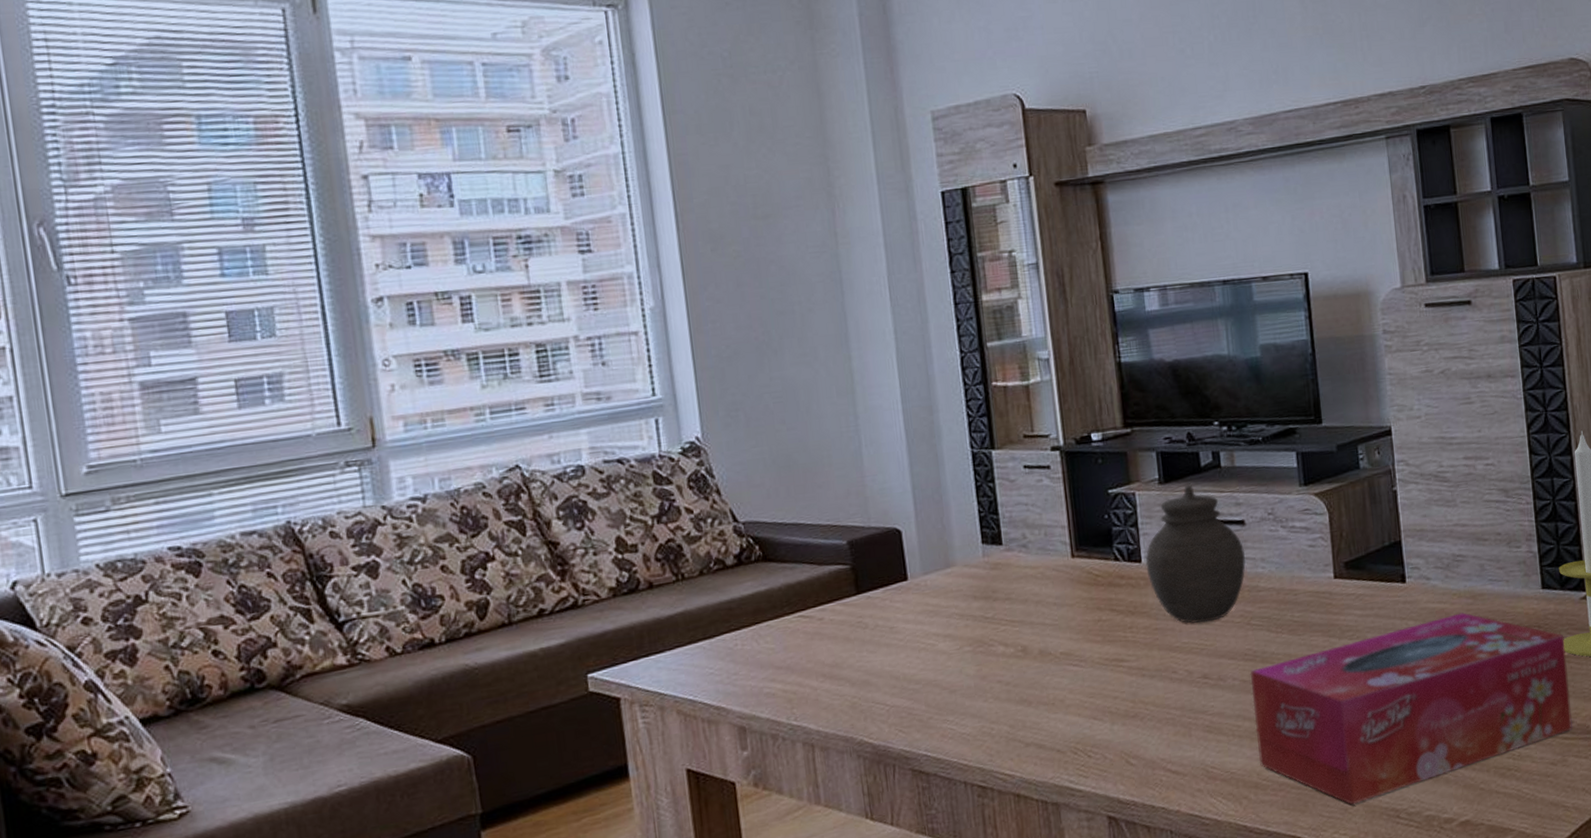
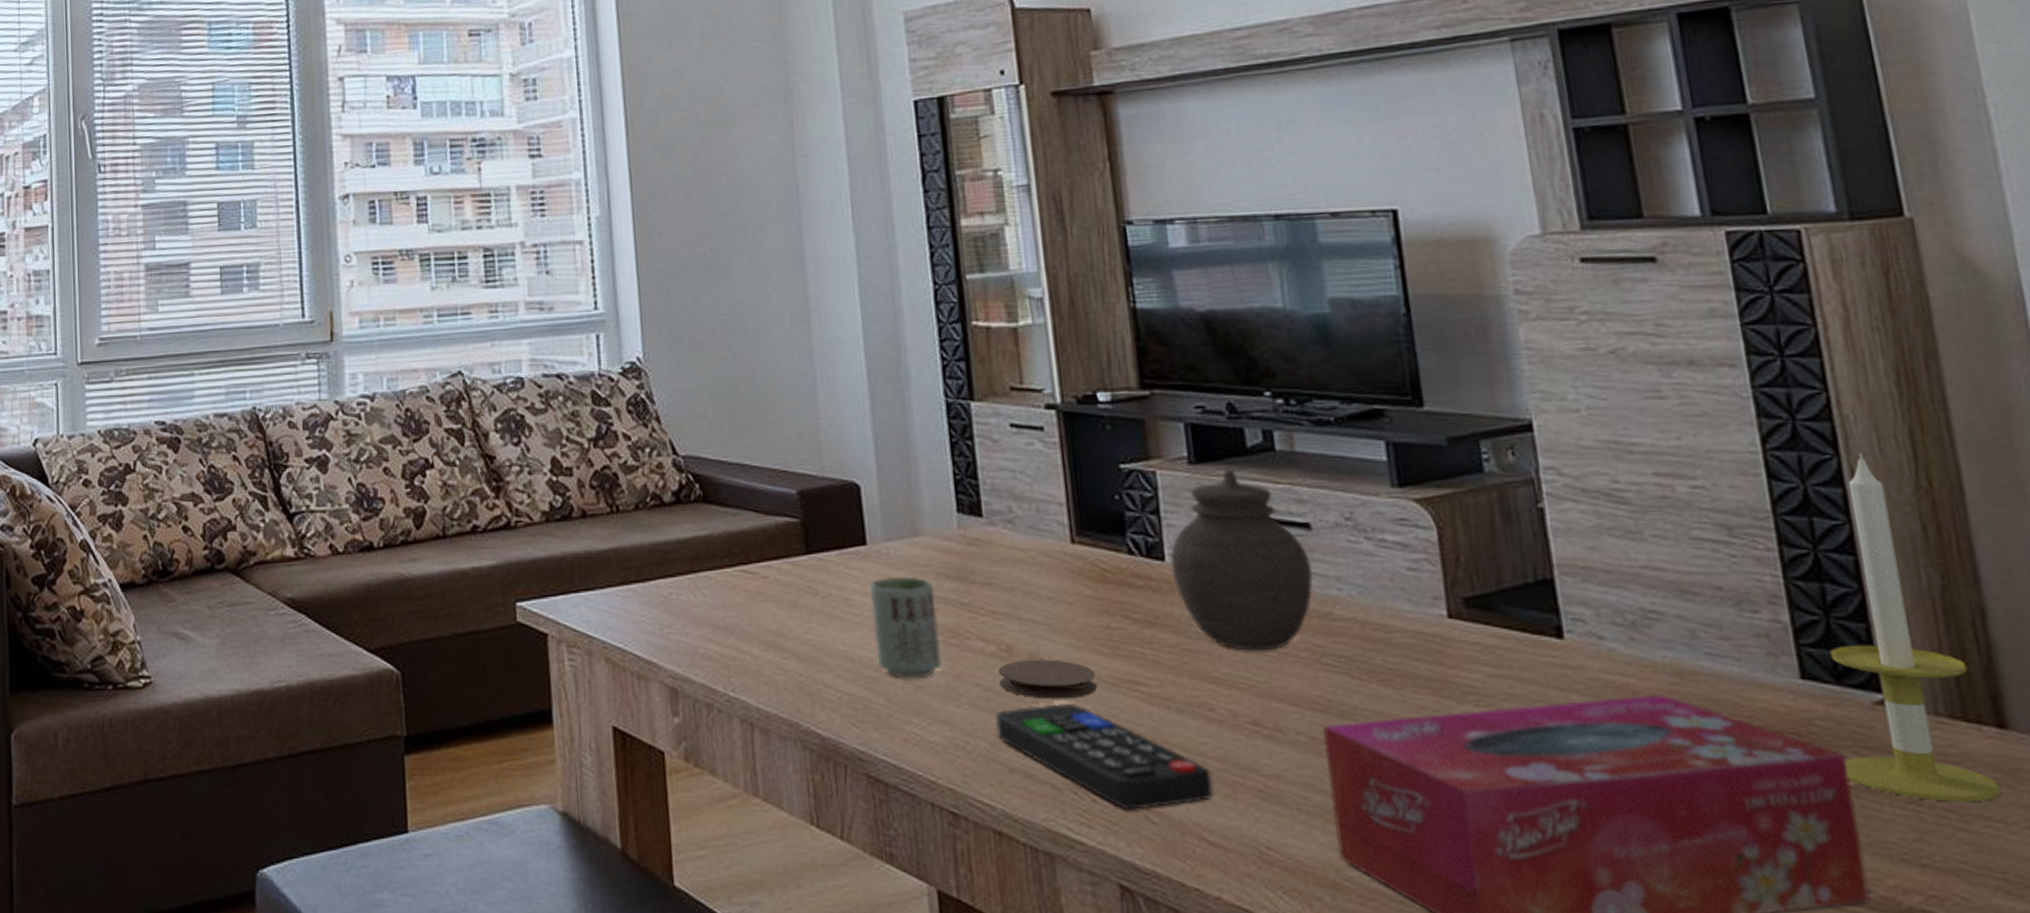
cup: none [910,601,971,686] -> present [869,576,942,678]
remote control: none [1014,684,1176,759] -> present [995,702,1214,810]
coaster: none [1016,651,1092,685] -> present [999,659,1098,699]

